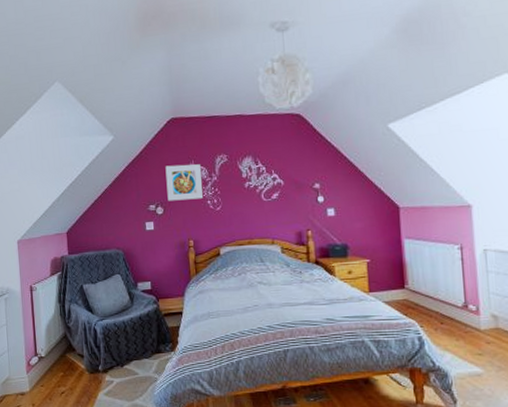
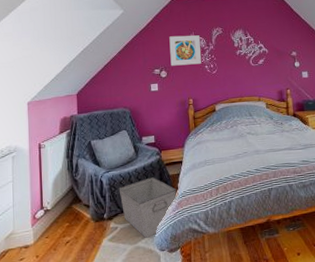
storage bin: none [113,328,176,395] -> present [119,177,176,238]

